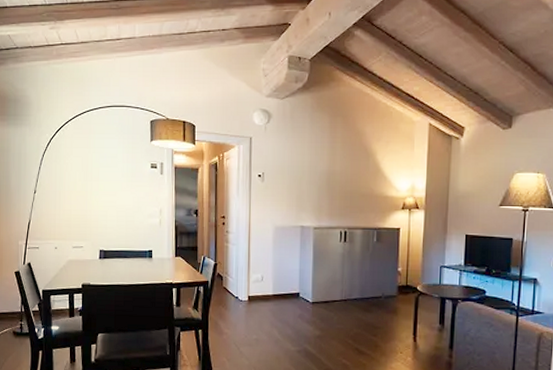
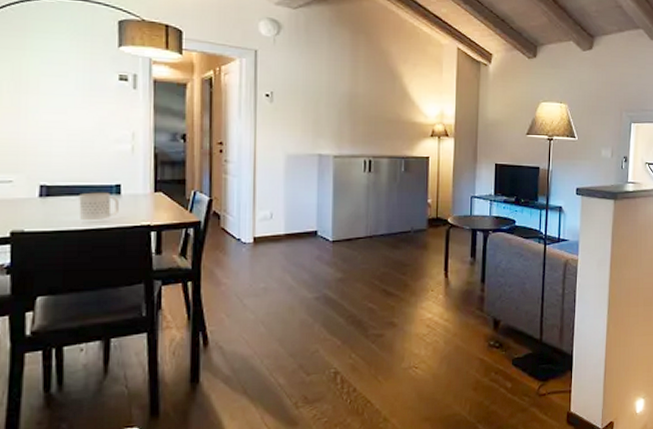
mug: none [124,256,151,278] -> present [79,192,119,221]

